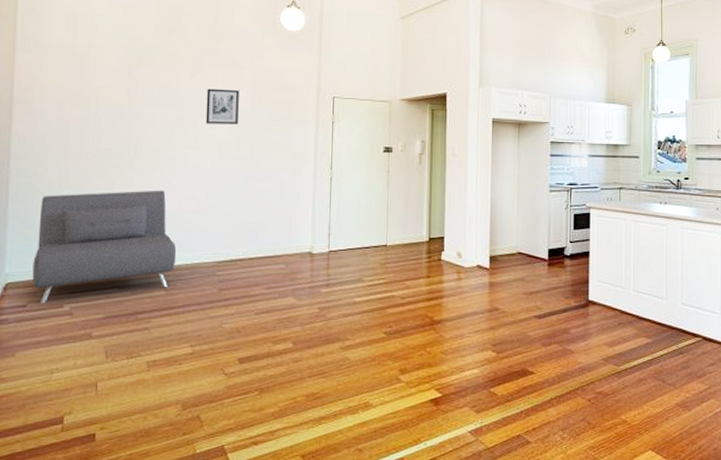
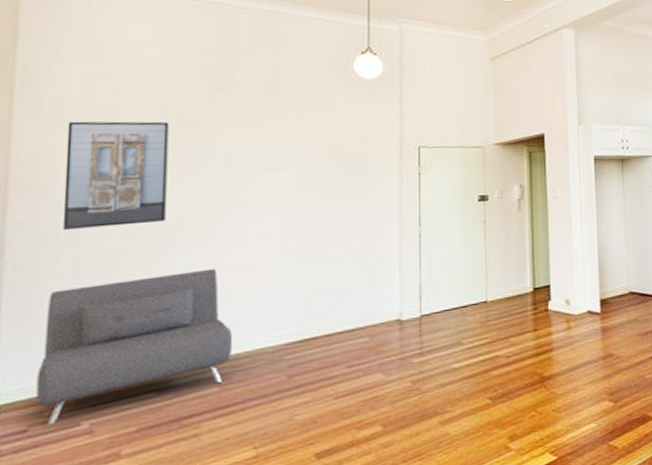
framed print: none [51,54,131,147] -> present [62,121,169,230]
wall art: present [205,88,239,125] -> none [266,147,307,188]

